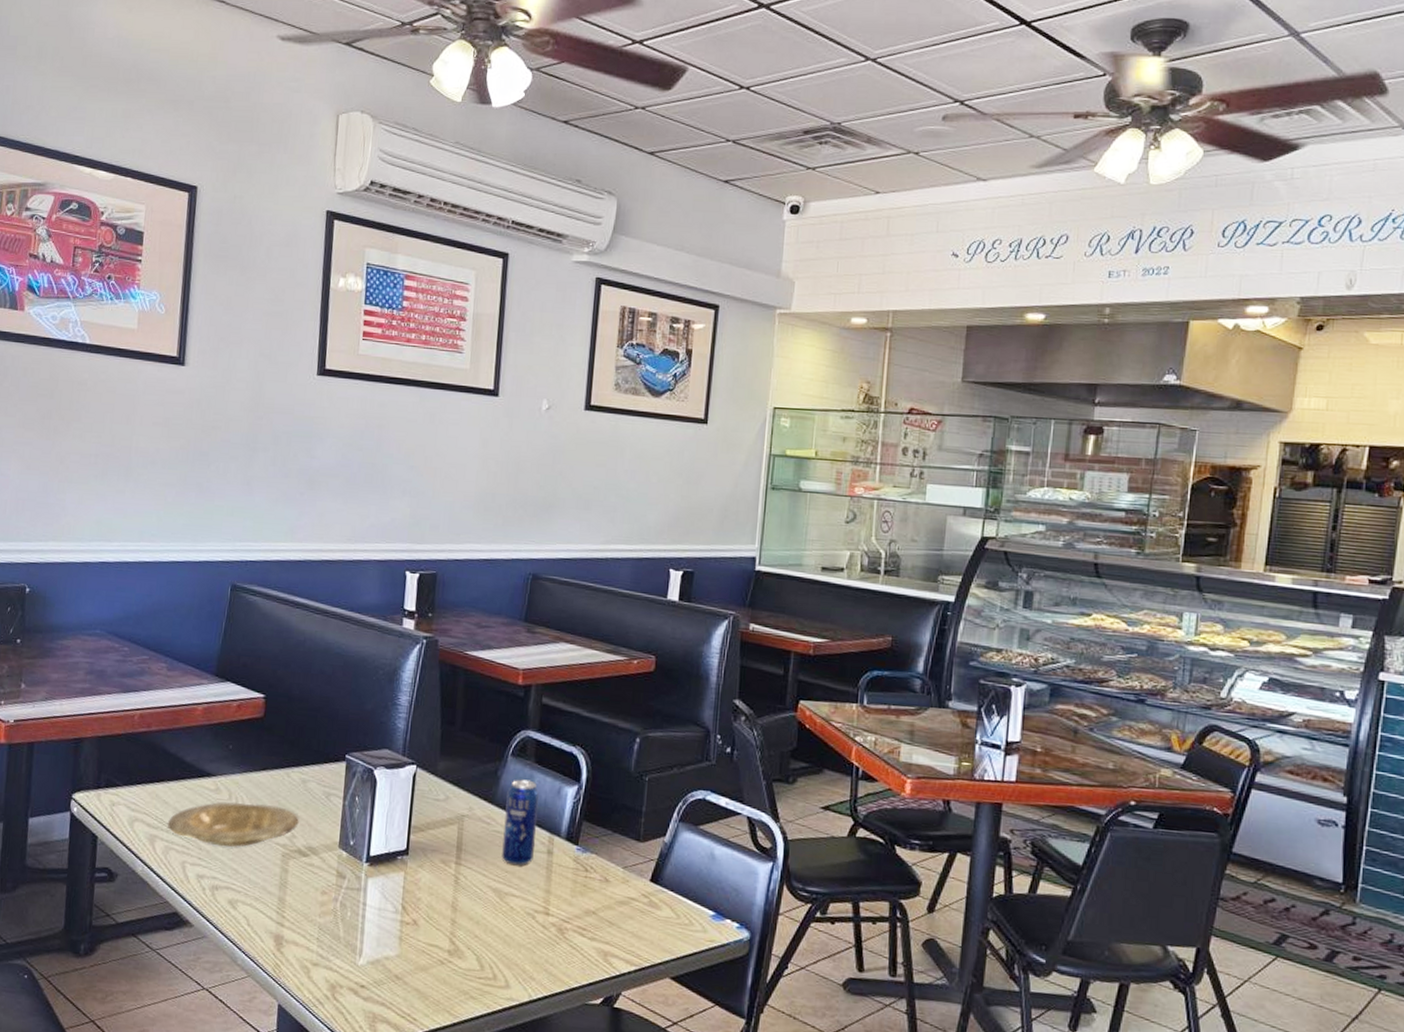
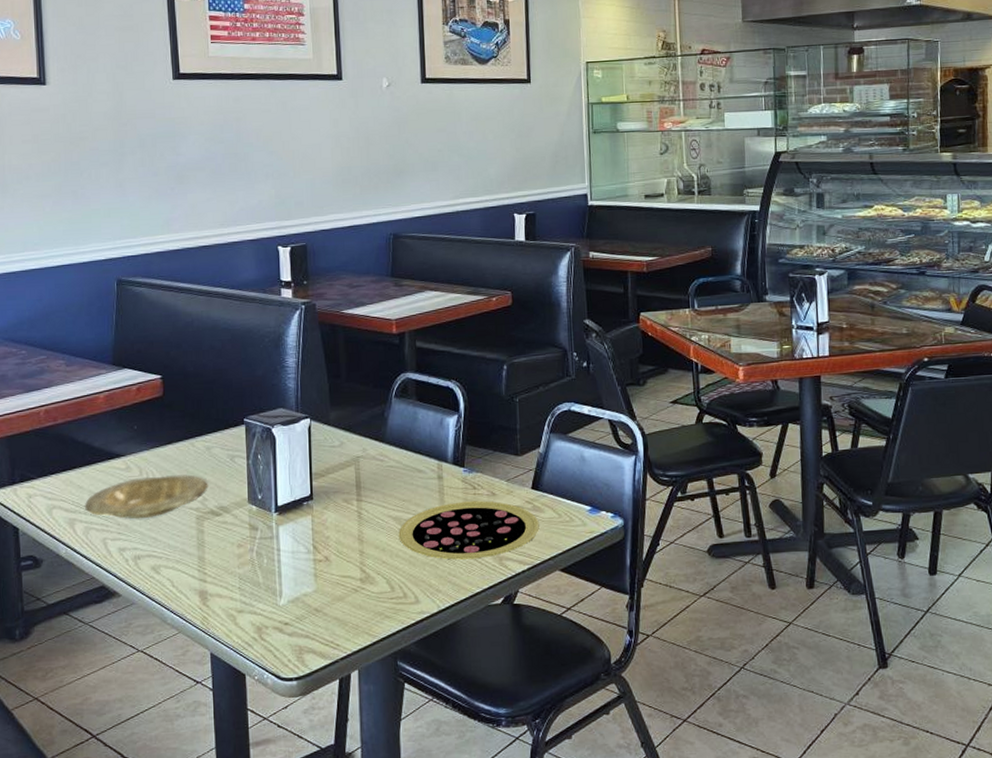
pizza: none [496,883,654,950] -> present [398,501,539,560]
beverage can: present [502,779,540,866] -> none [395,416,426,494]

